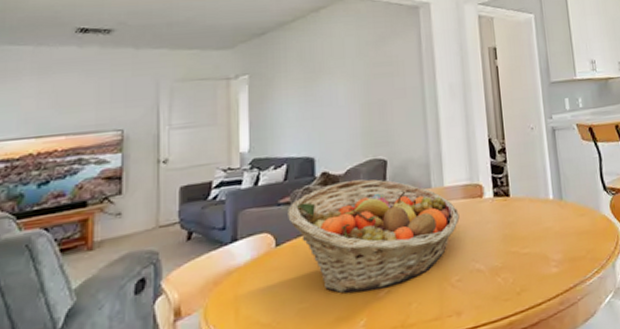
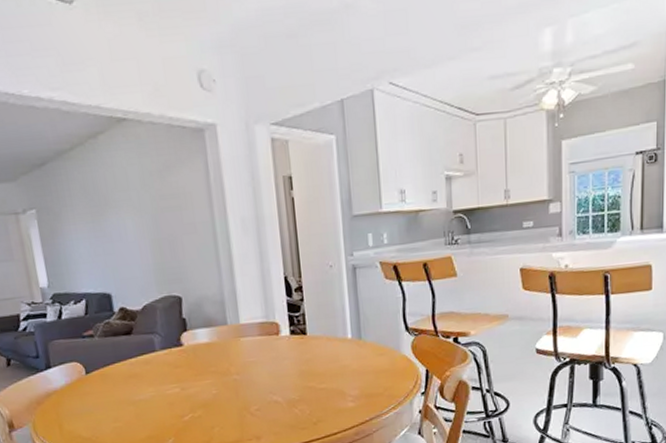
fruit basket: present [287,179,460,294] -> none [92,315,257,417]

